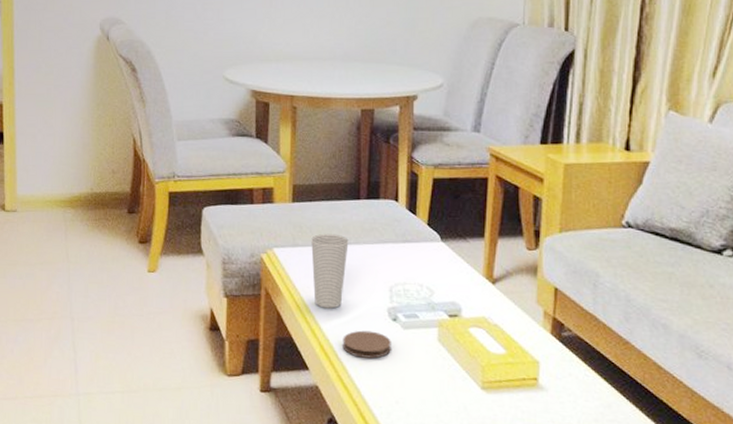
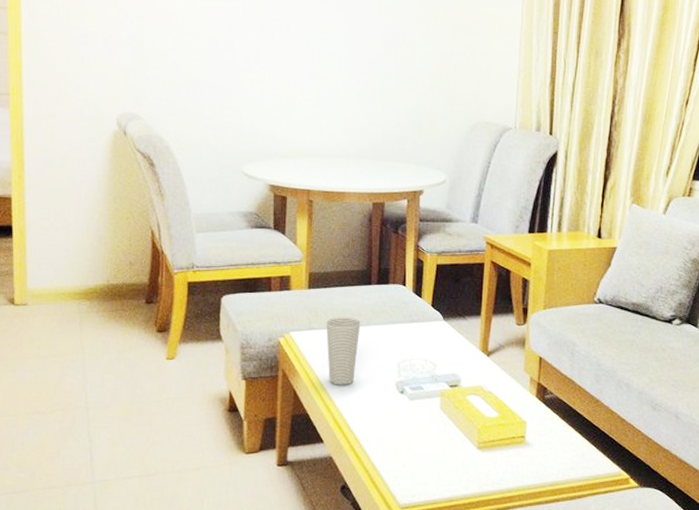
coaster: present [343,330,391,359] -> none [355,403,399,428]

